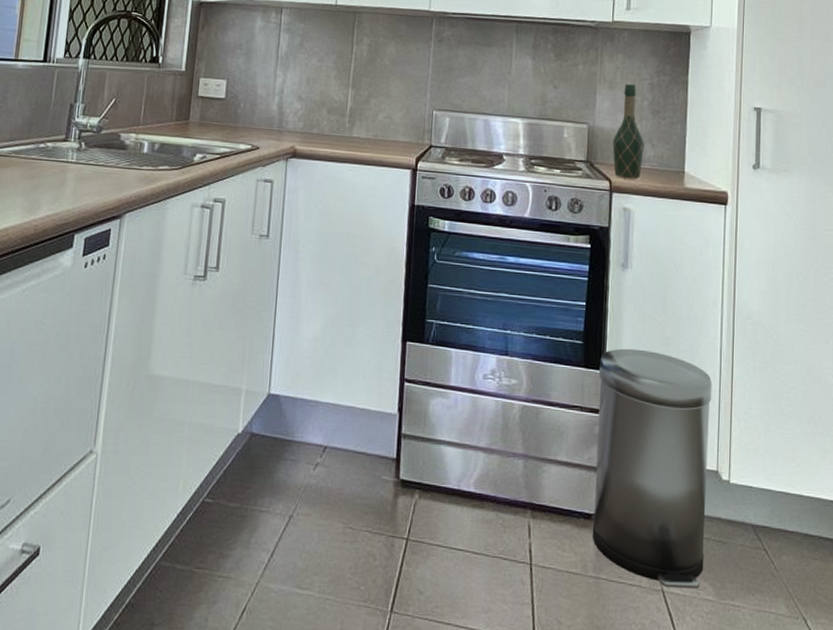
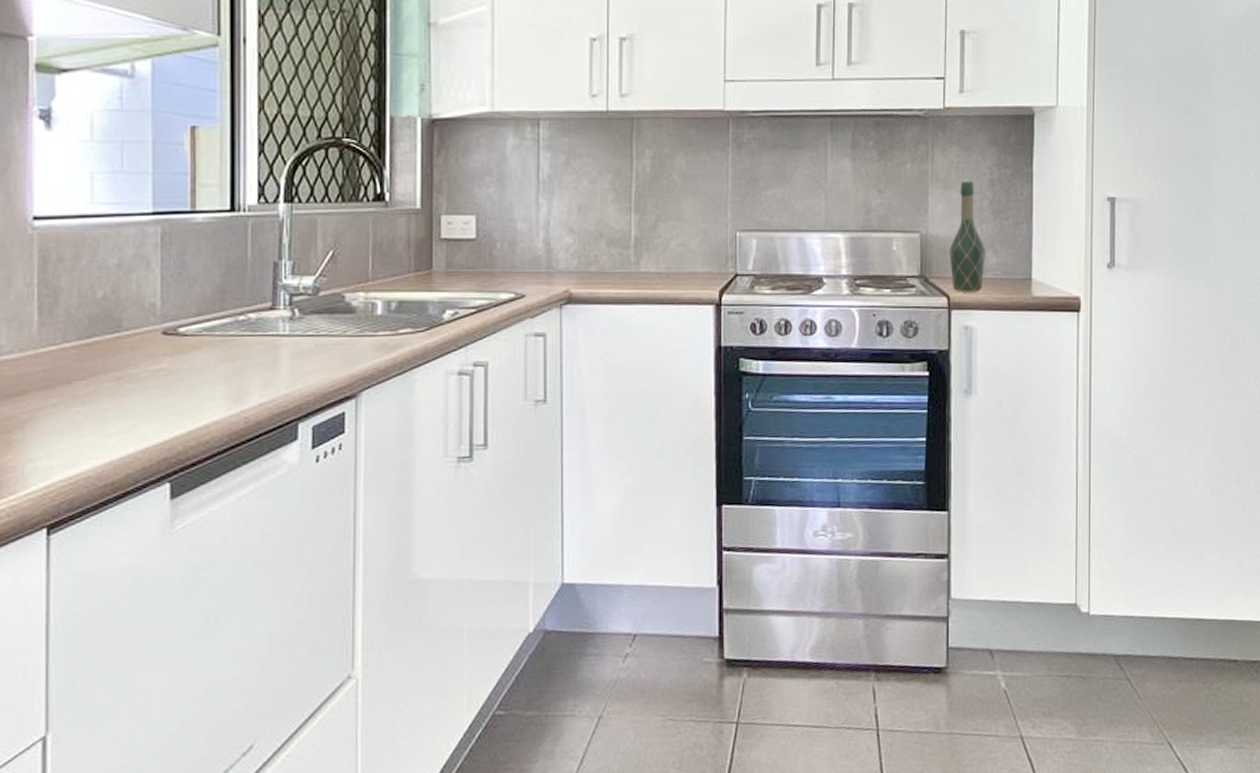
pedal bin: present [592,348,712,589] -> none [943,483,1069,733]

